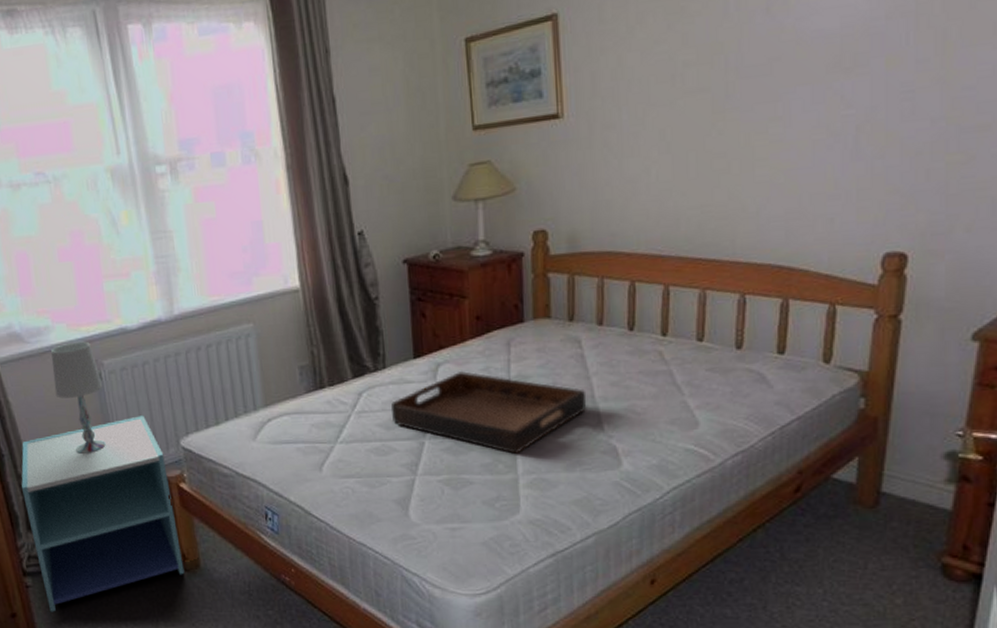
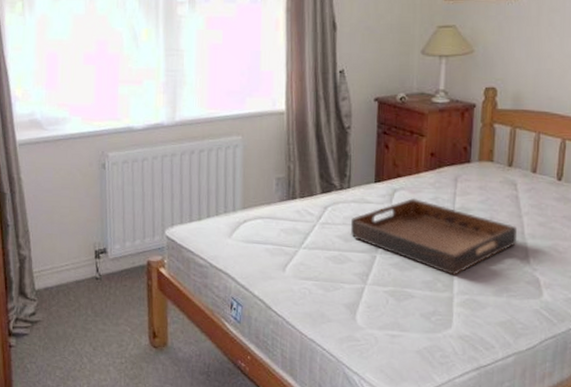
nightstand: present [21,415,185,612] -> none [20,204,153,373]
table lamp: present [51,341,106,455] -> none [63,134,105,233]

